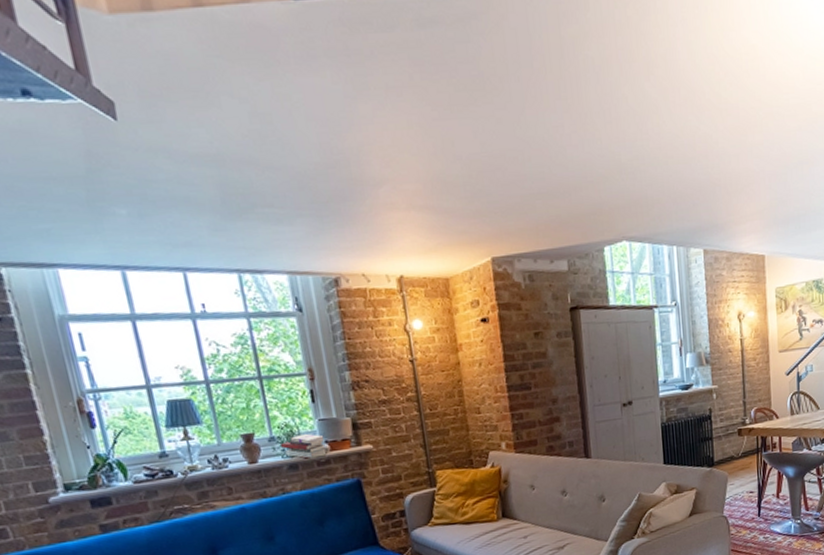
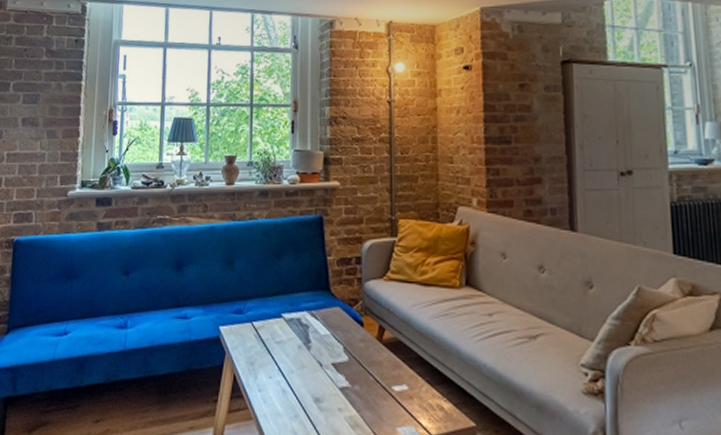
books: present [281,433,327,460] -> none [257,162,296,189]

